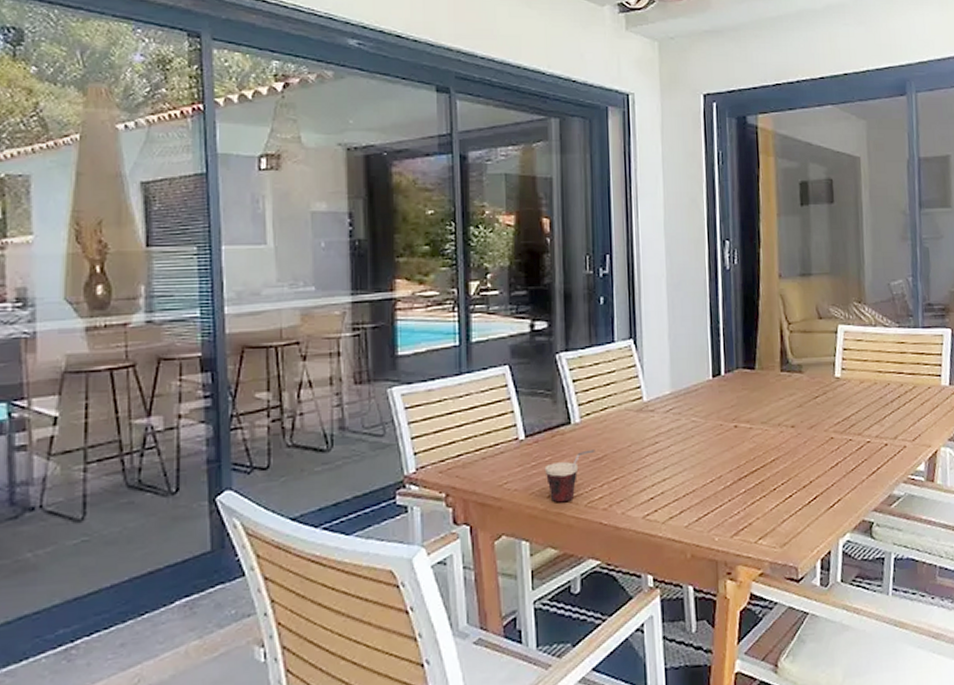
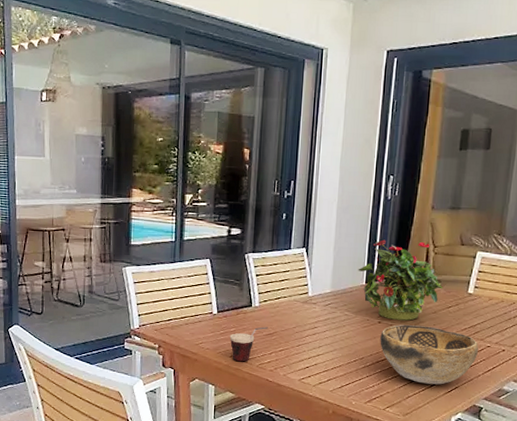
potted plant: none [701,318,805,421] -> present [358,239,443,321]
decorative bowl: none [739,424,858,501] -> present [380,325,479,385]

